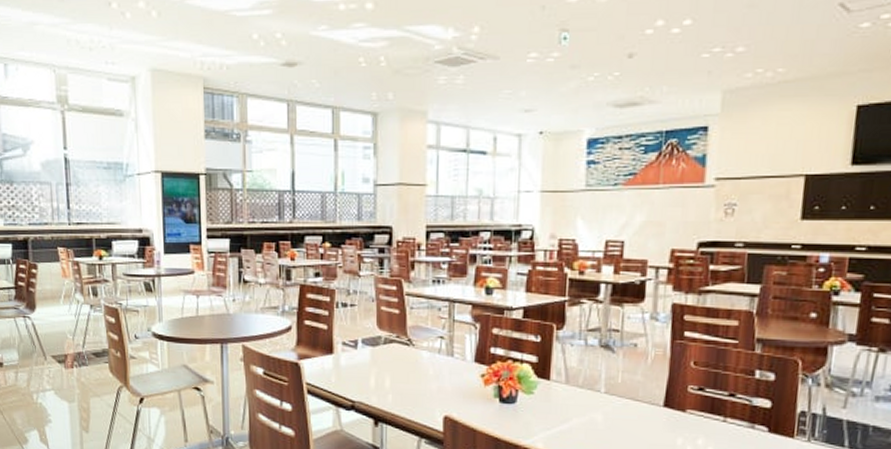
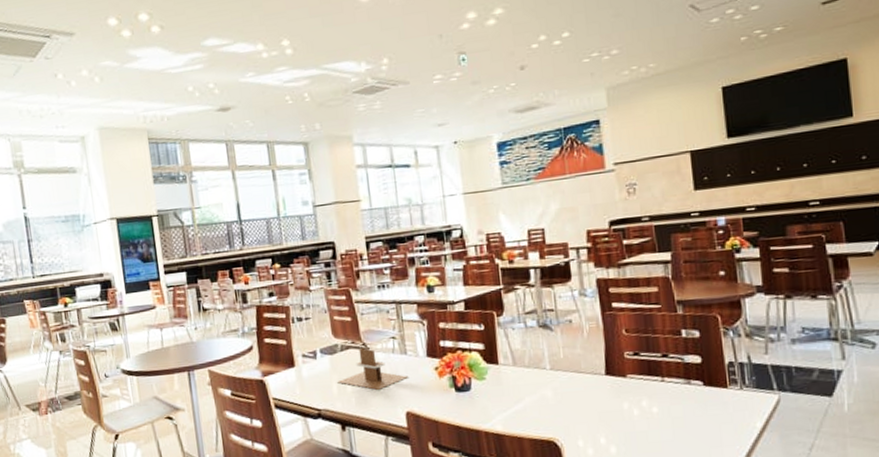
napkin holder: none [376,343,451,389] -> present [337,347,408,390]

